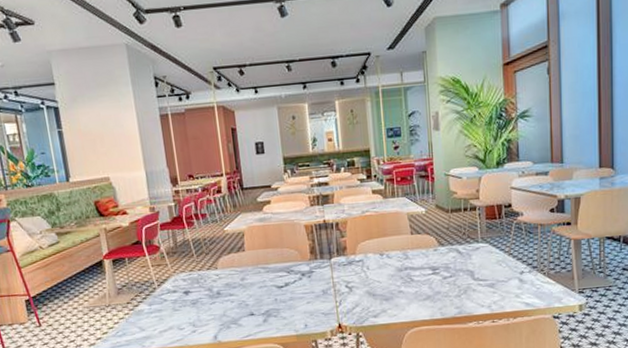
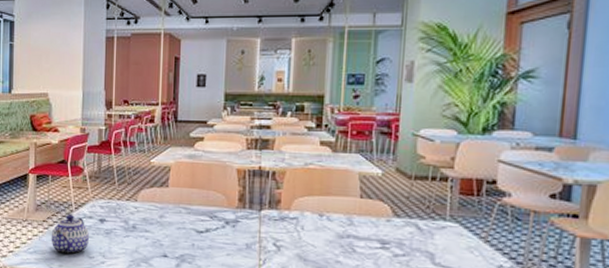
teapot: none [137,291,177,330] -> present [51,213,90,254]

